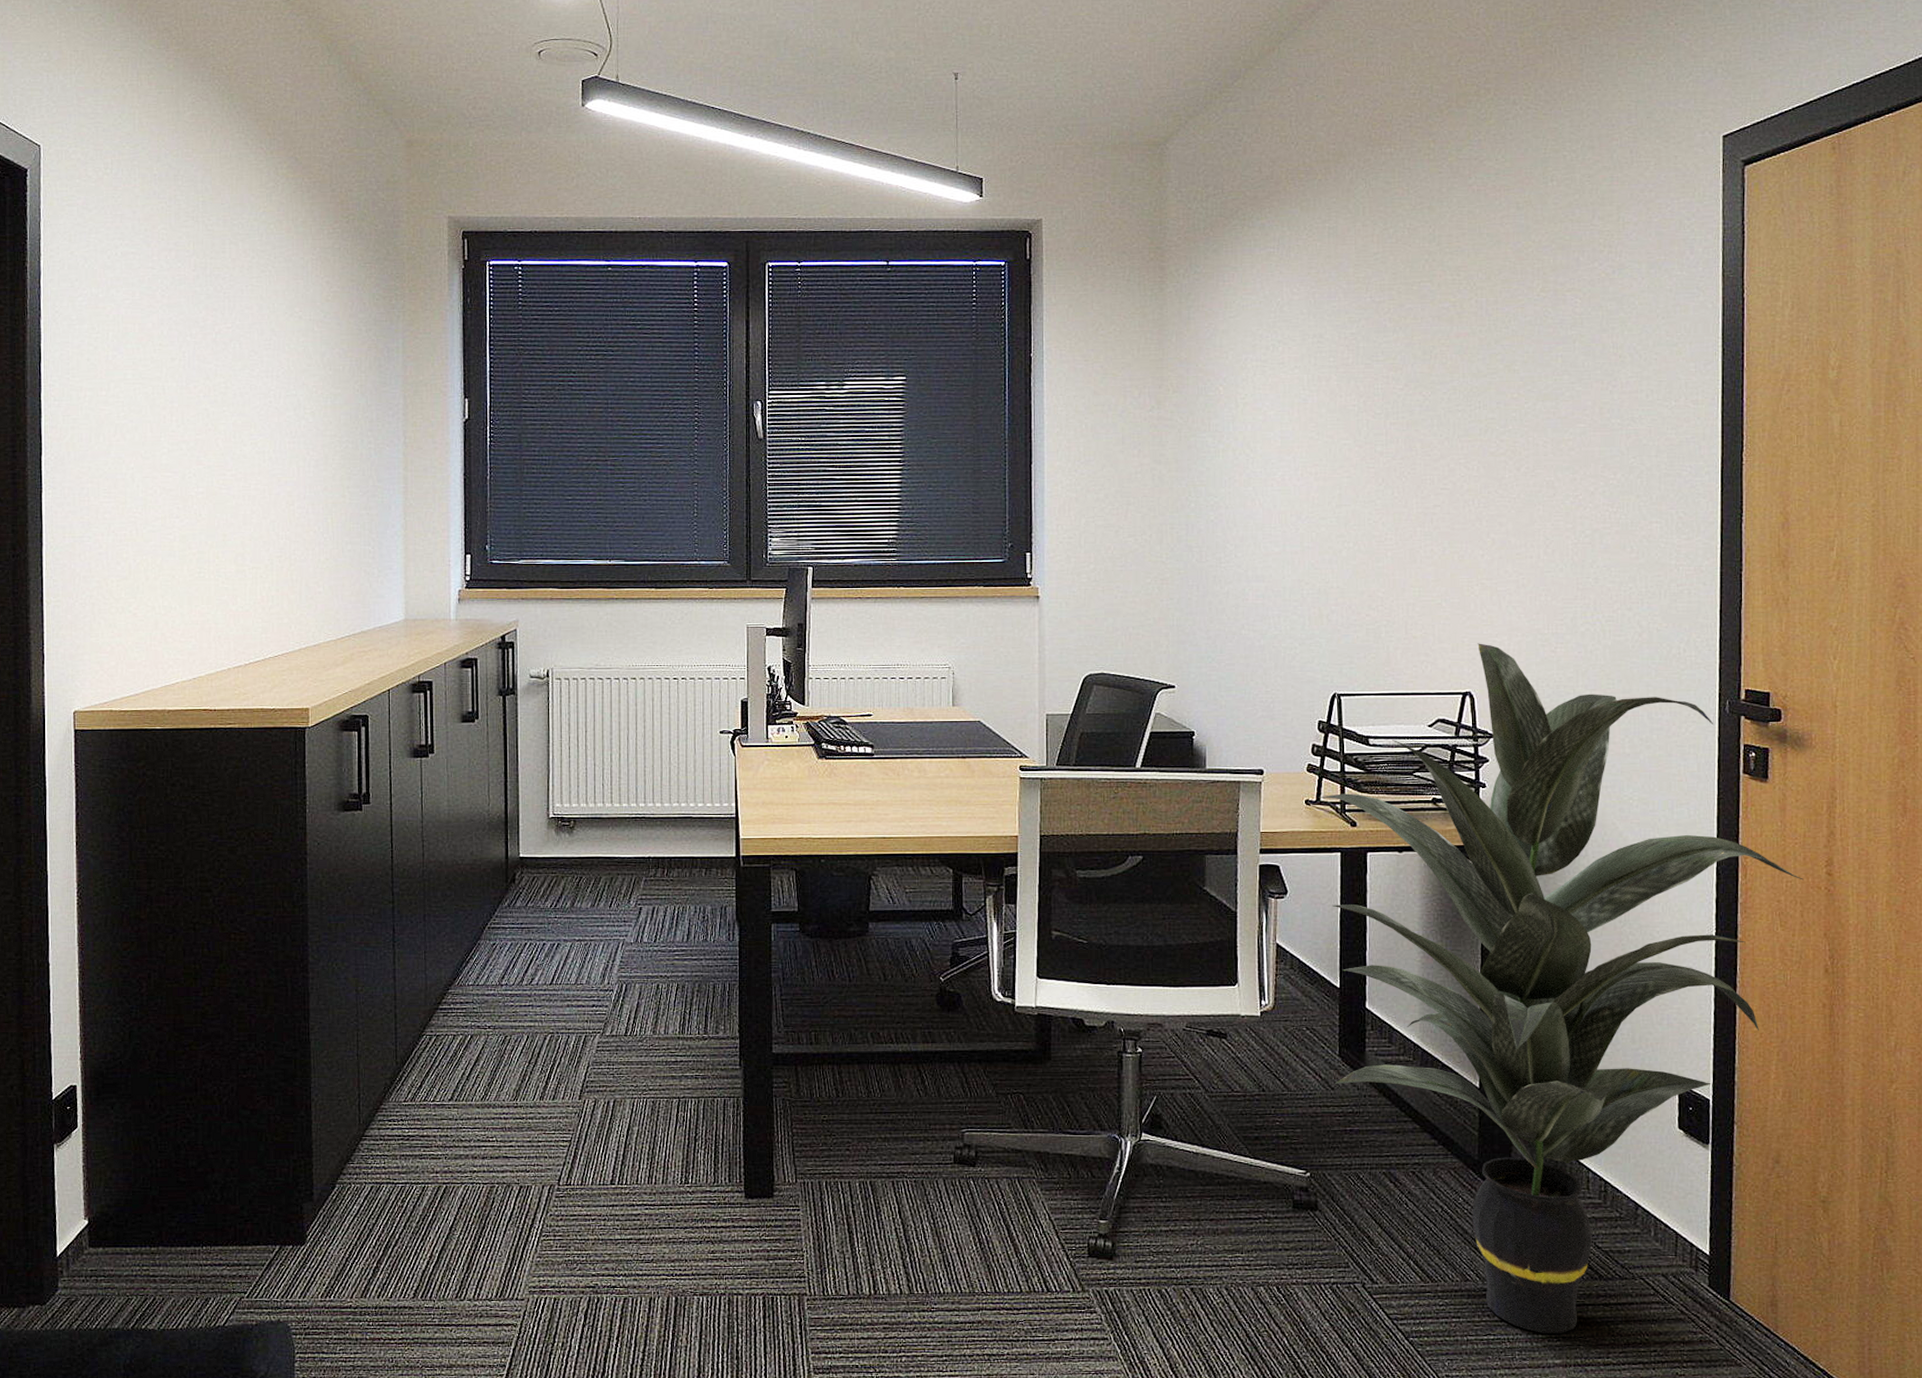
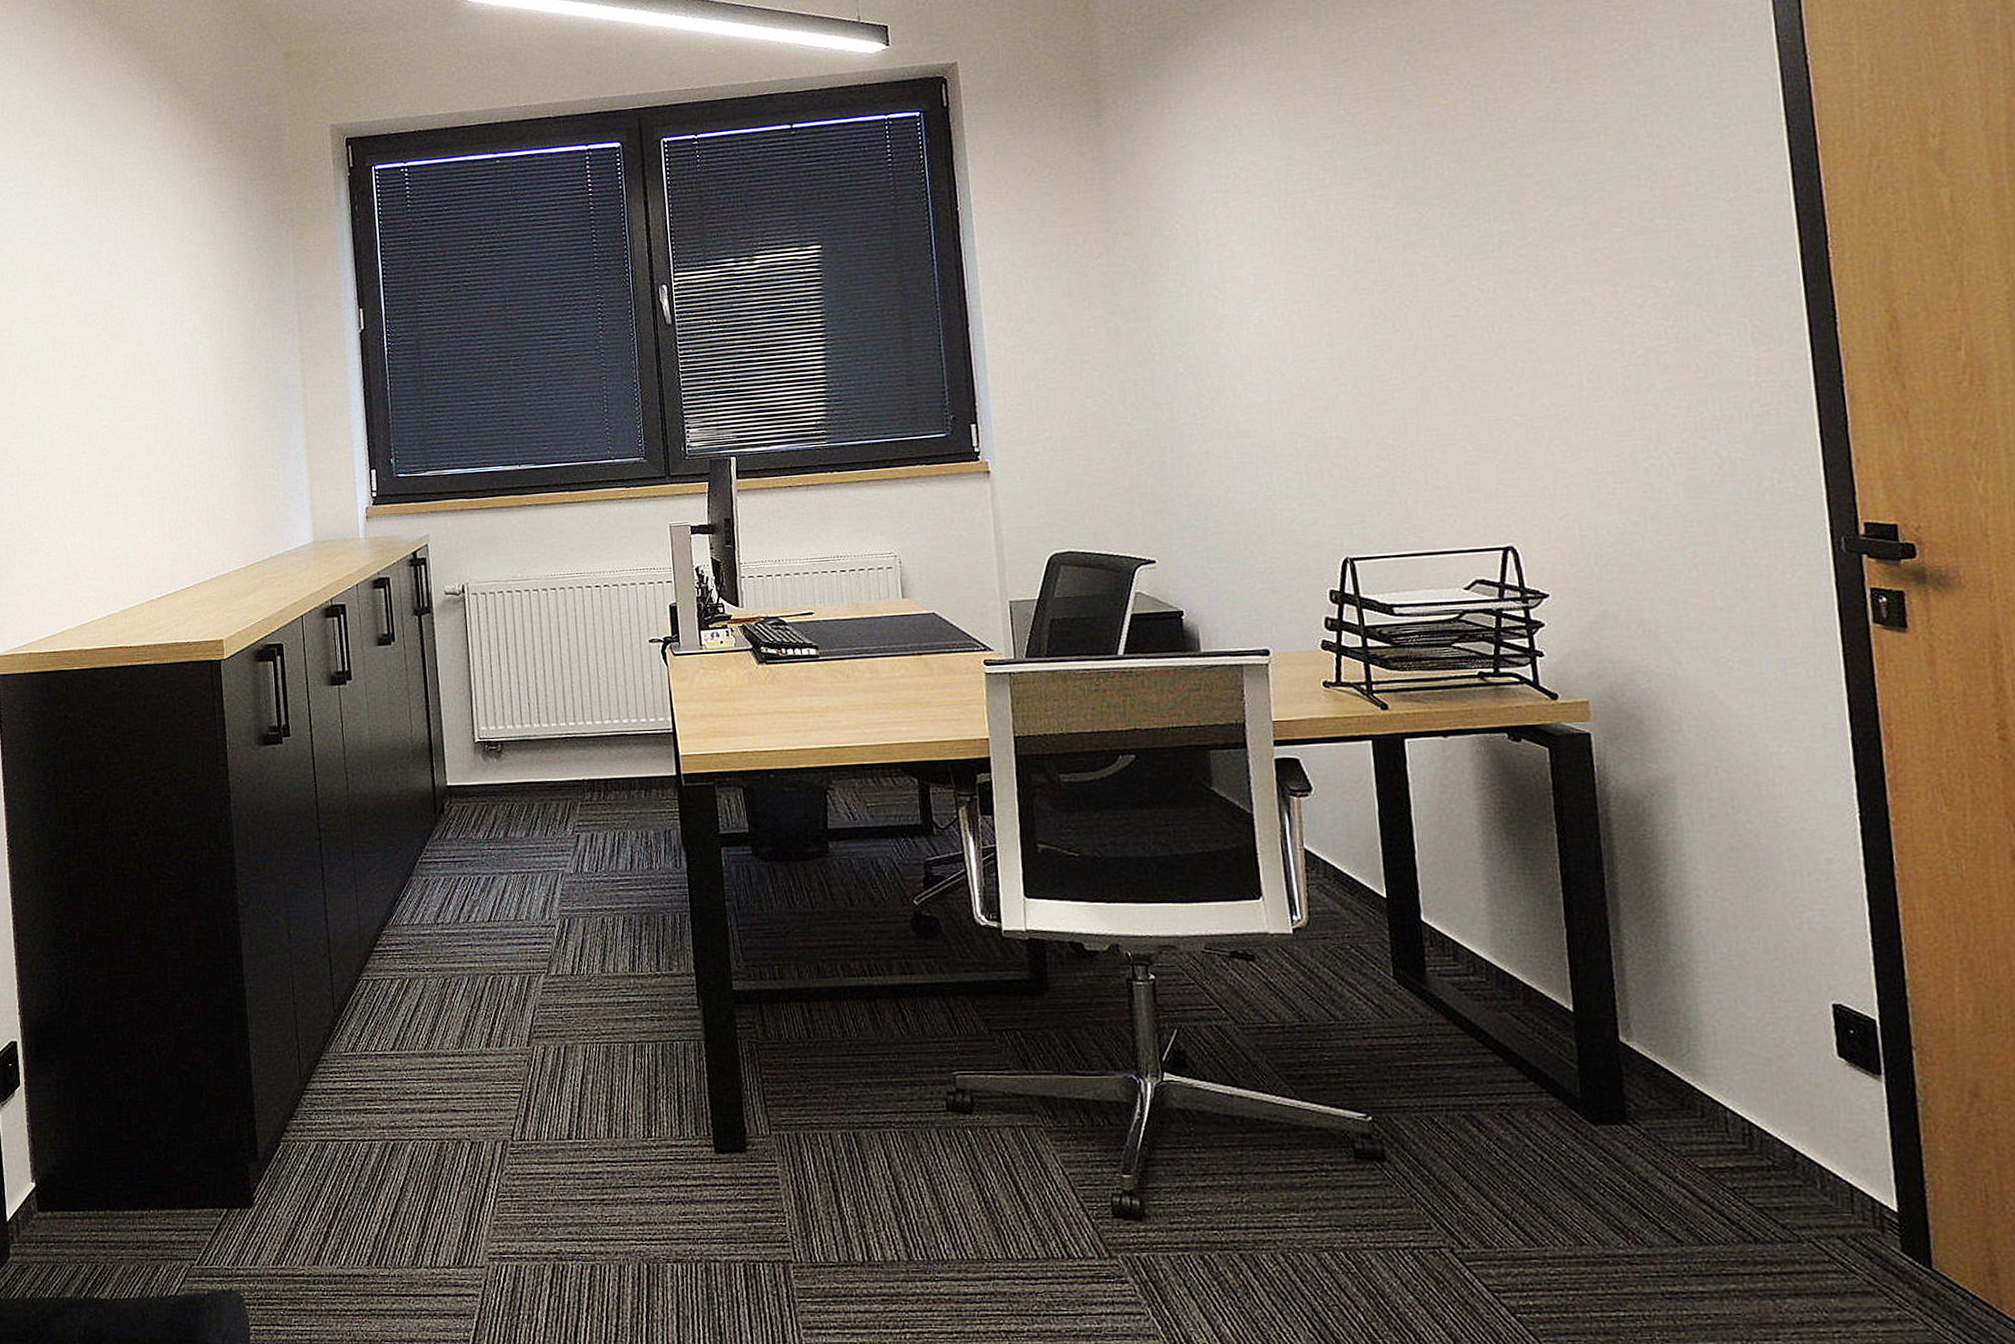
indoor plant: present [1319,643,1804,1333] -> none [1339,489,1970,1309]

